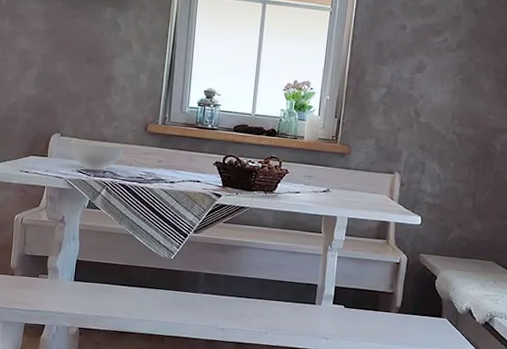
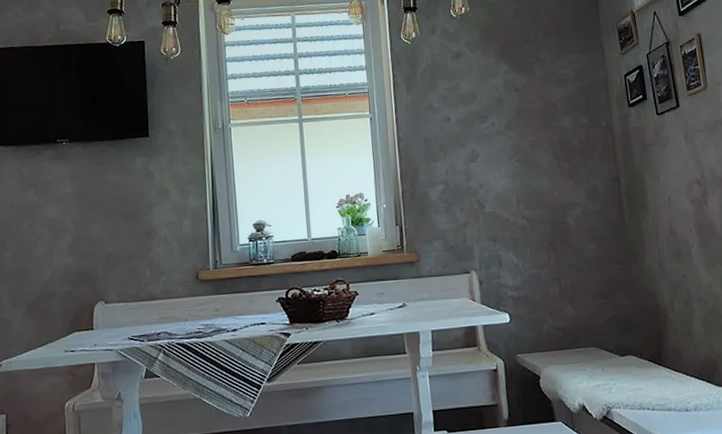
bowl: present [69,140,125,173] -> none [114,300,177,337]

